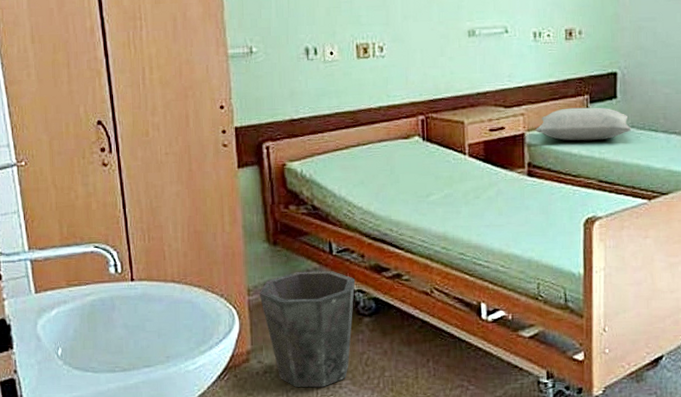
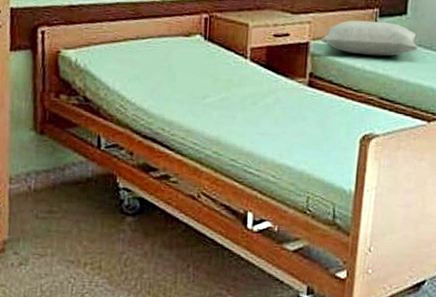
waste bin: present [259,271,356,388] -> none [21,164,122,284]

